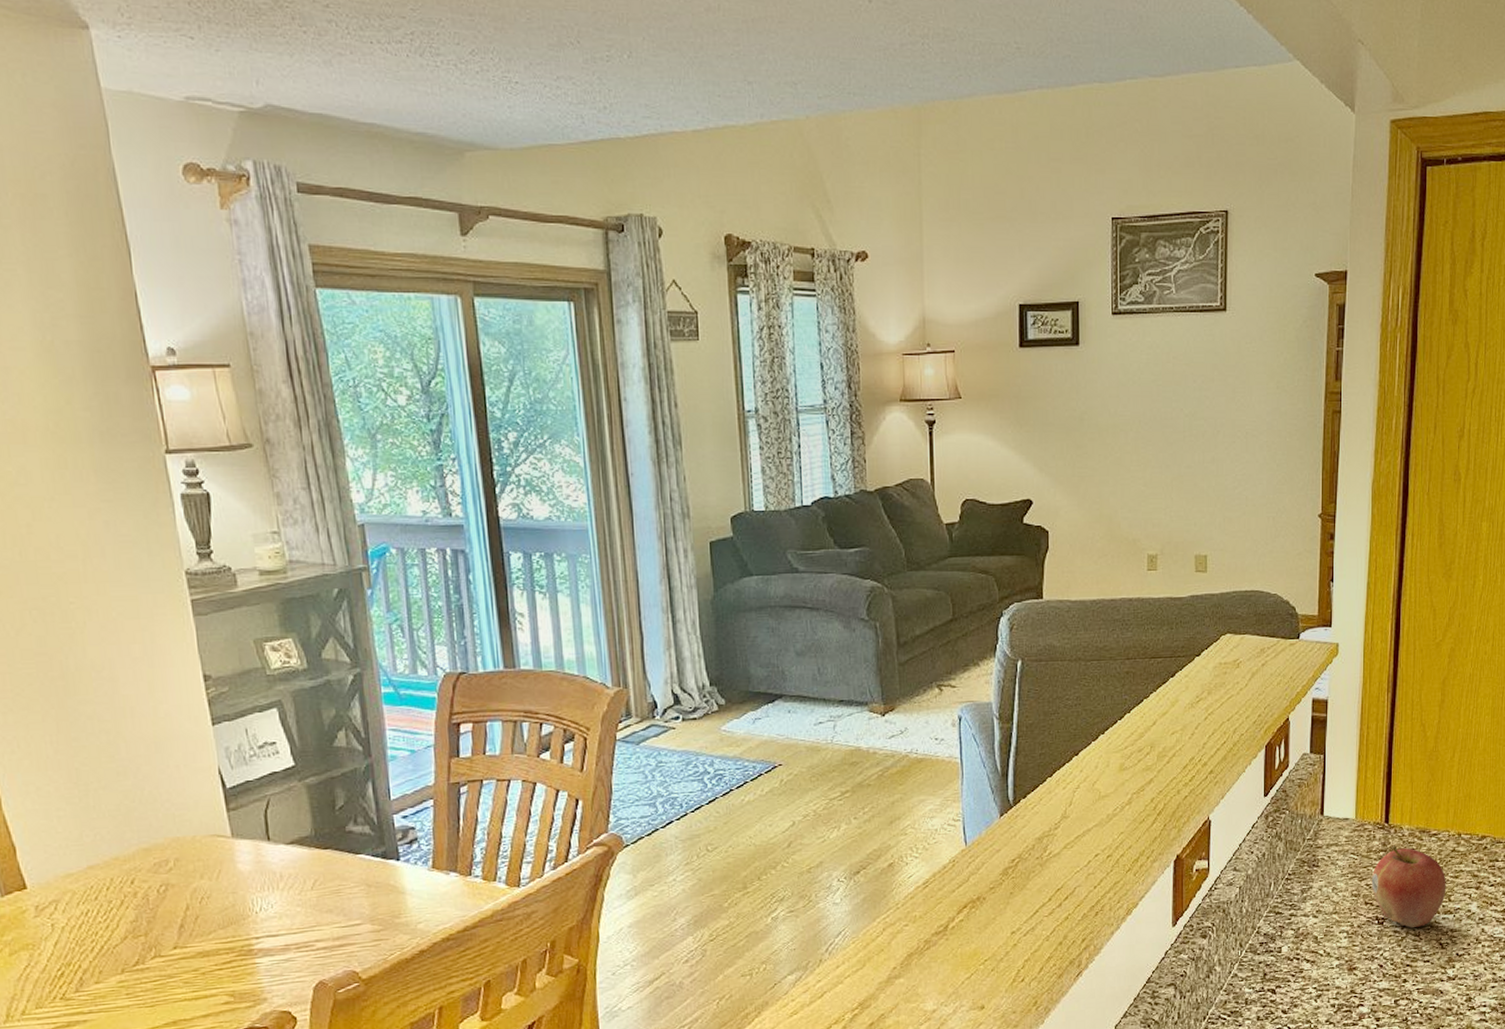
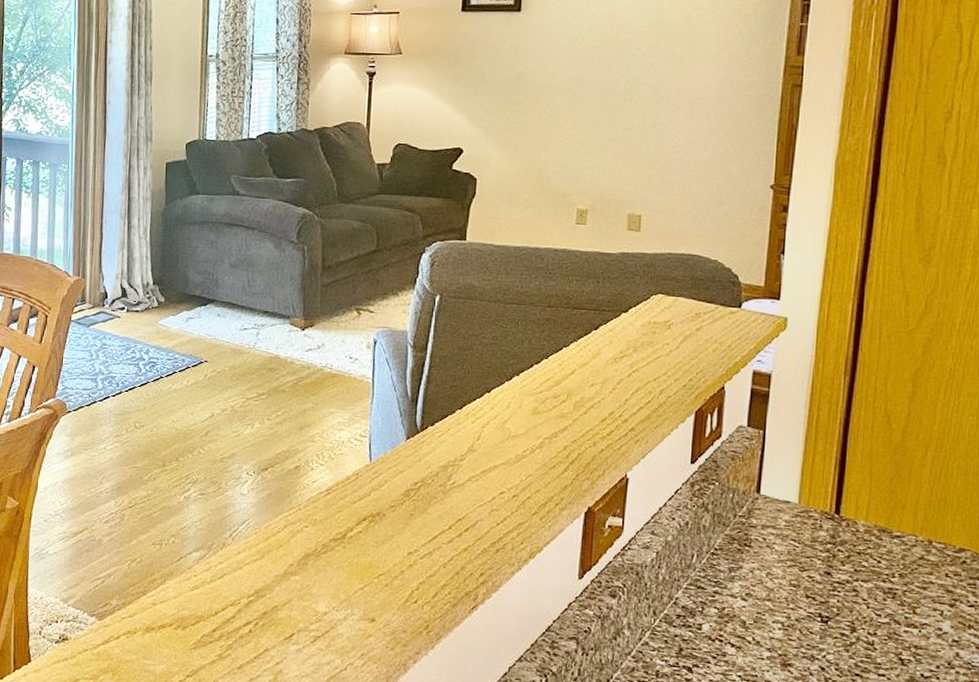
fruit: present [1371,845,1446,928] -> none [814,539,911,636]

